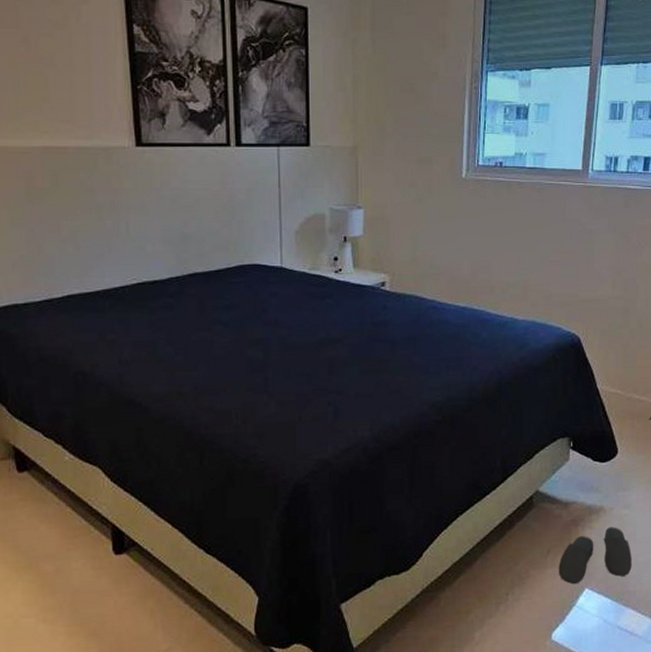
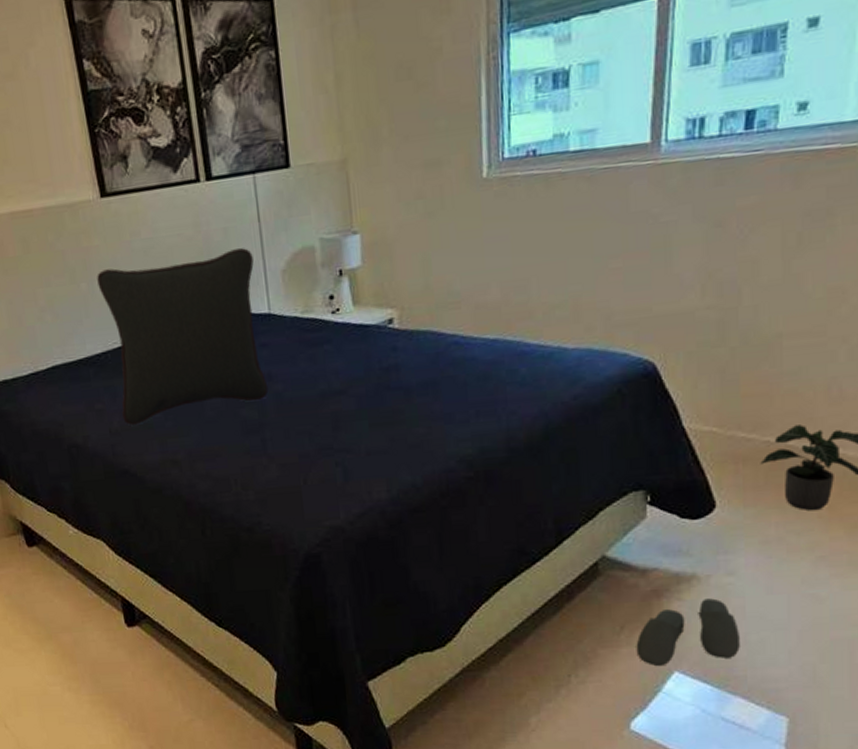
pillow: none [123,208,274,357] -> present [97,248,269,425]

